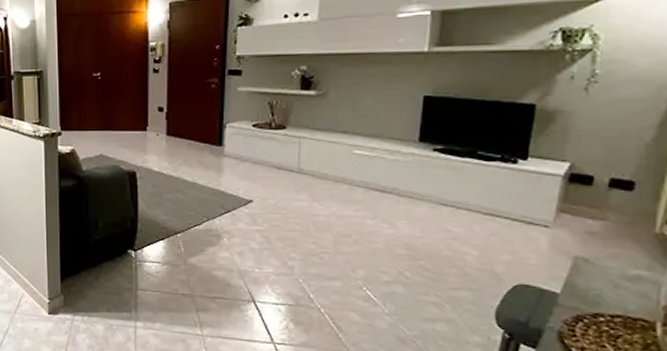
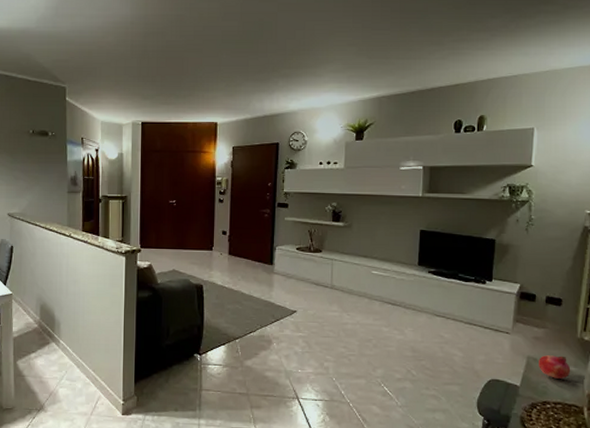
fruit: none [591,255,641,286] -> present [539,355,571,379]

